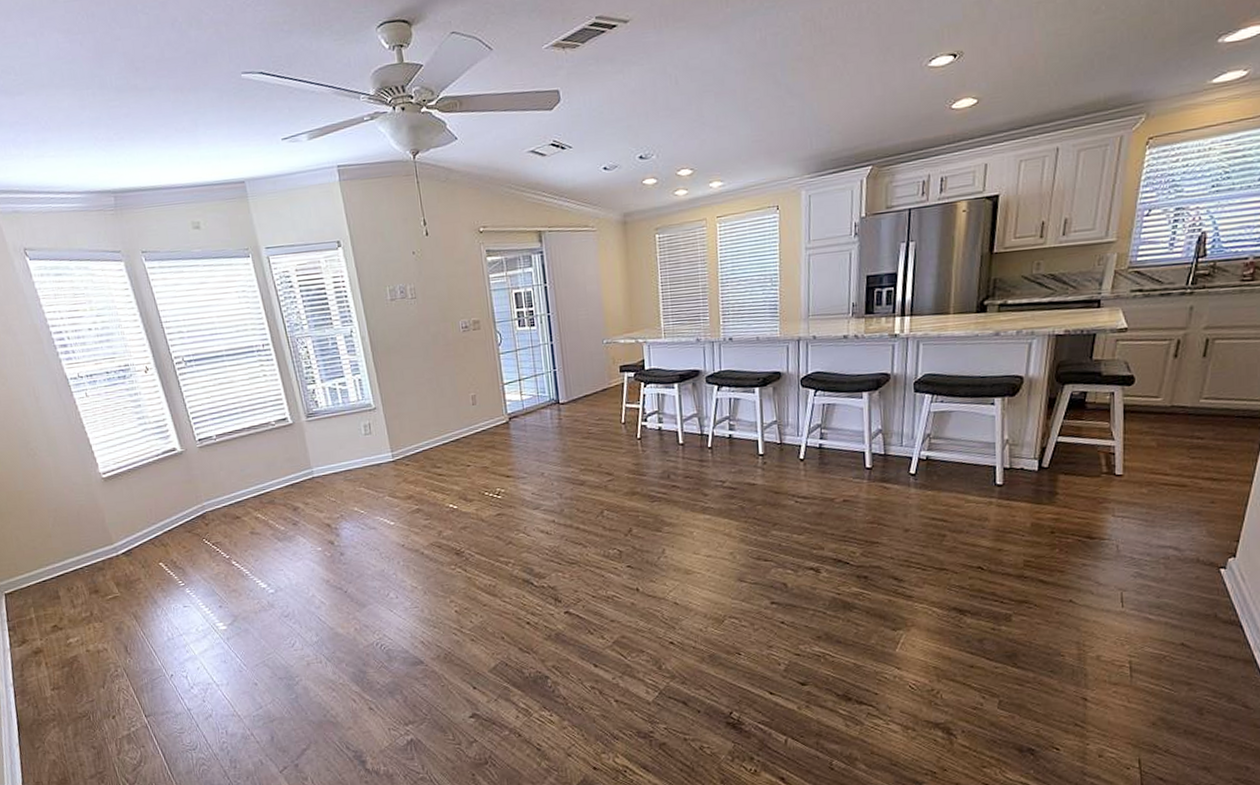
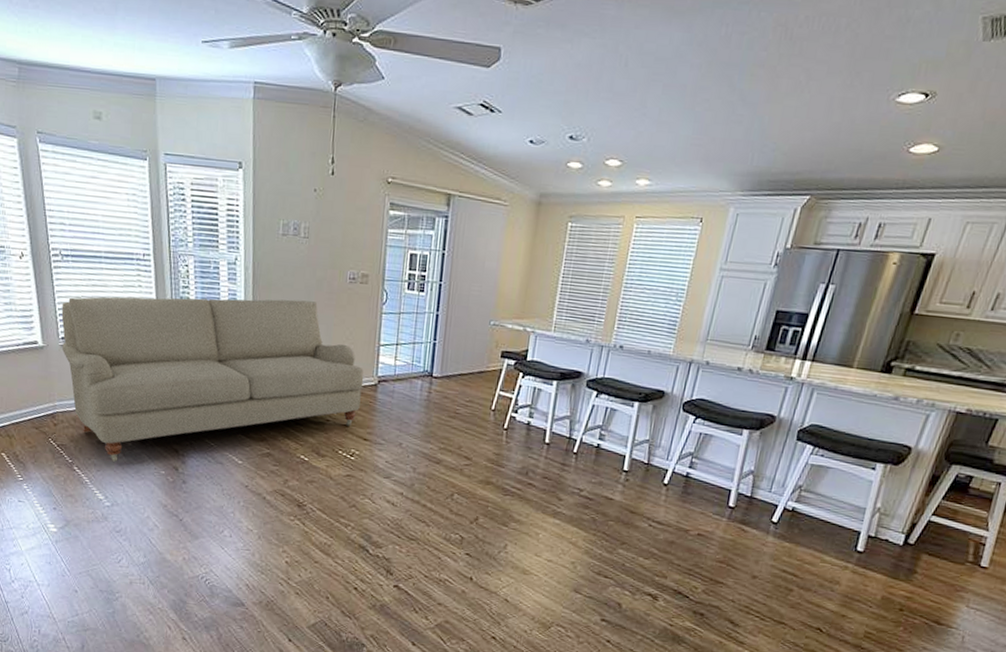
sofa: none [193,356,497,550] -> present [61,296,364,463]

